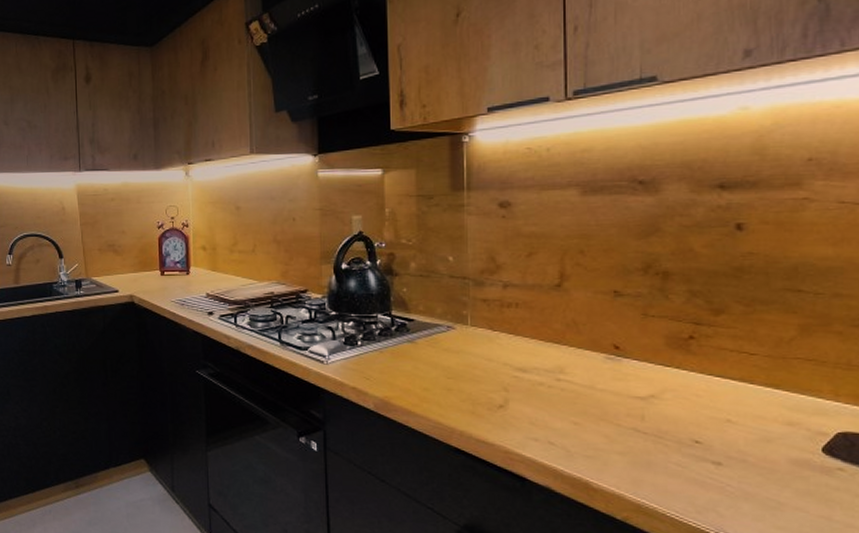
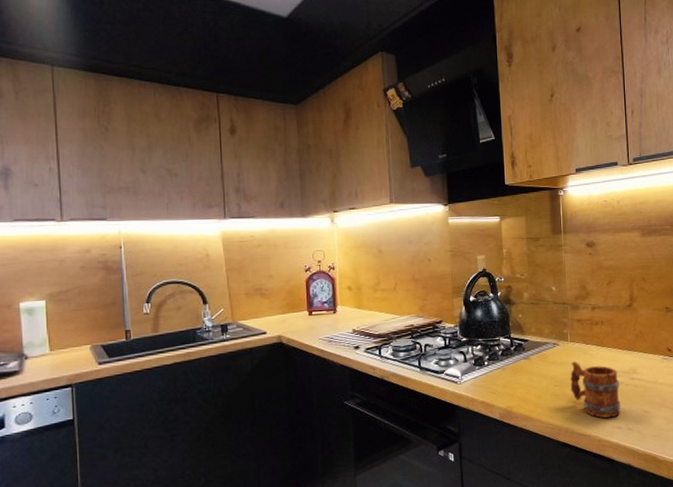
mug: none [469,350,538,426] -> present [570,361,620,418]

